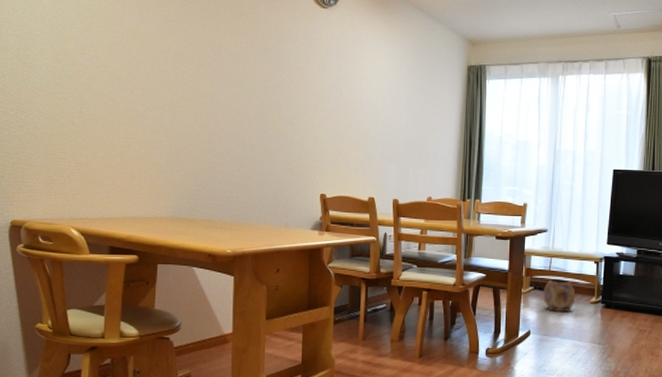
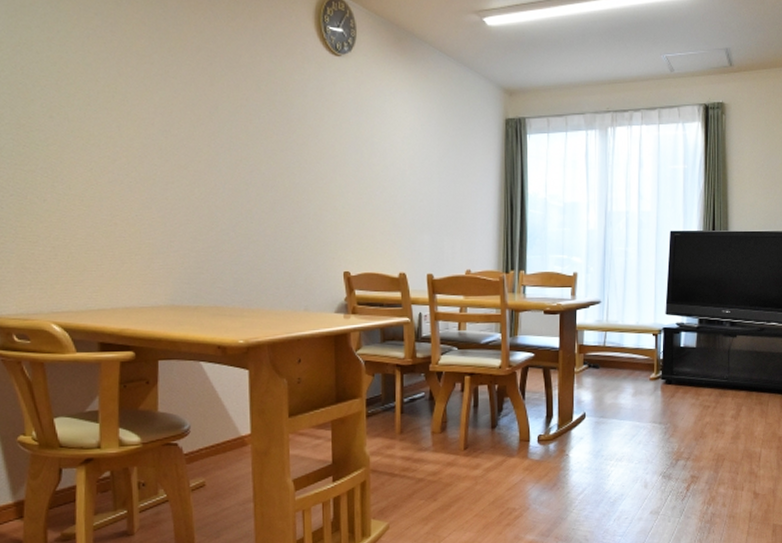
planter: present [543,279,576,313] -> none [598,355,634,392]

